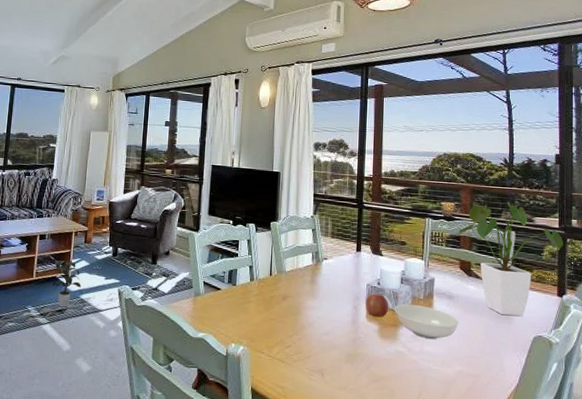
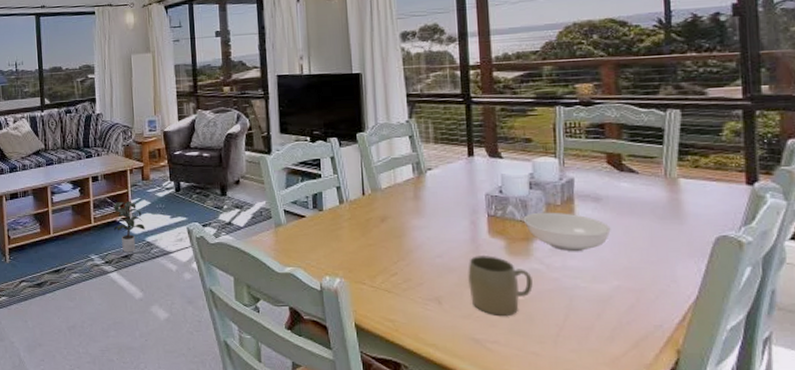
mug: none [347,335,397,390] -> present [468,254,533,316]
fruit: present [366,293,389,317] -> none [486,203,517,231]
house plant: present [458,201,563,317] -> none [601,72,750,215]

